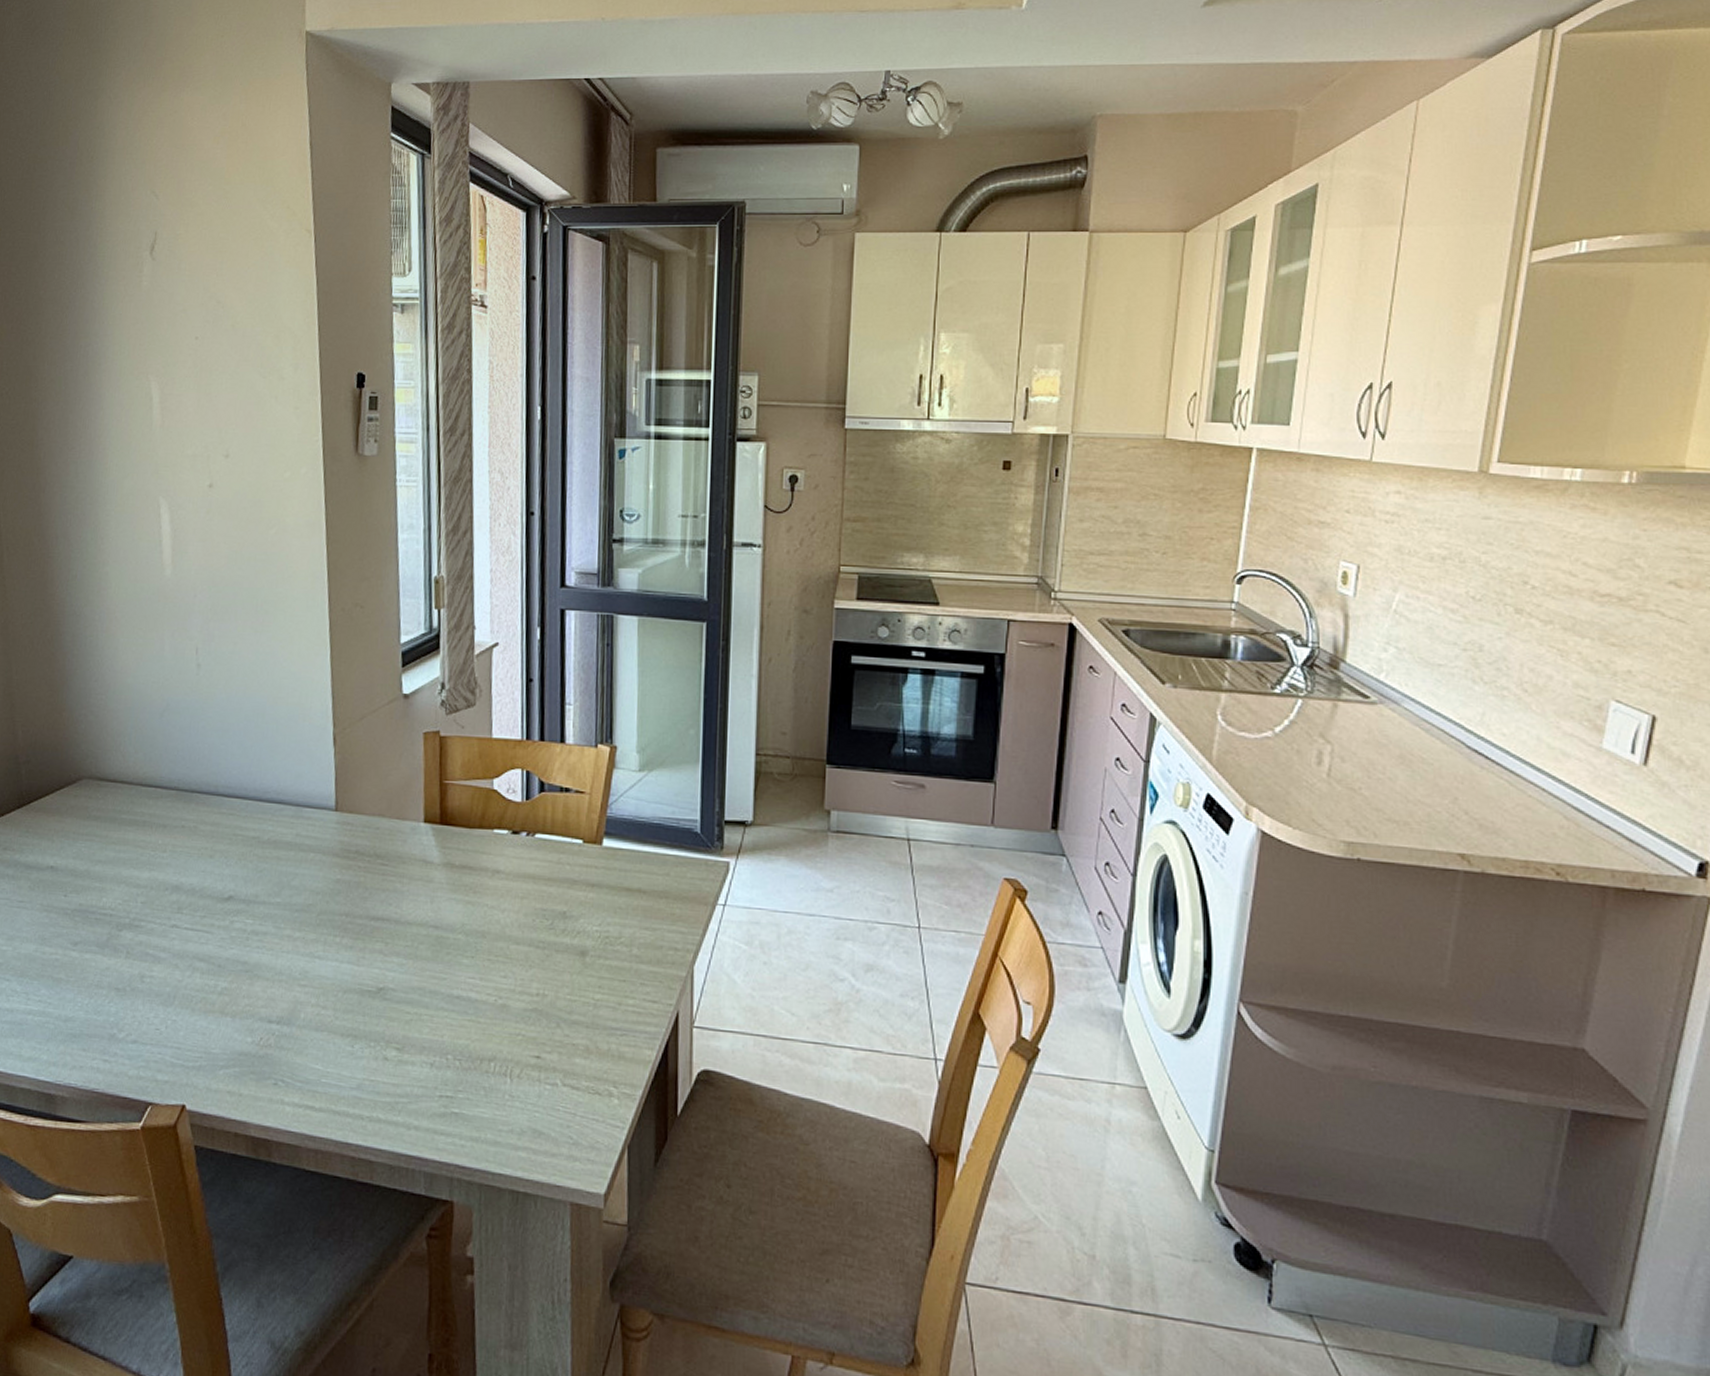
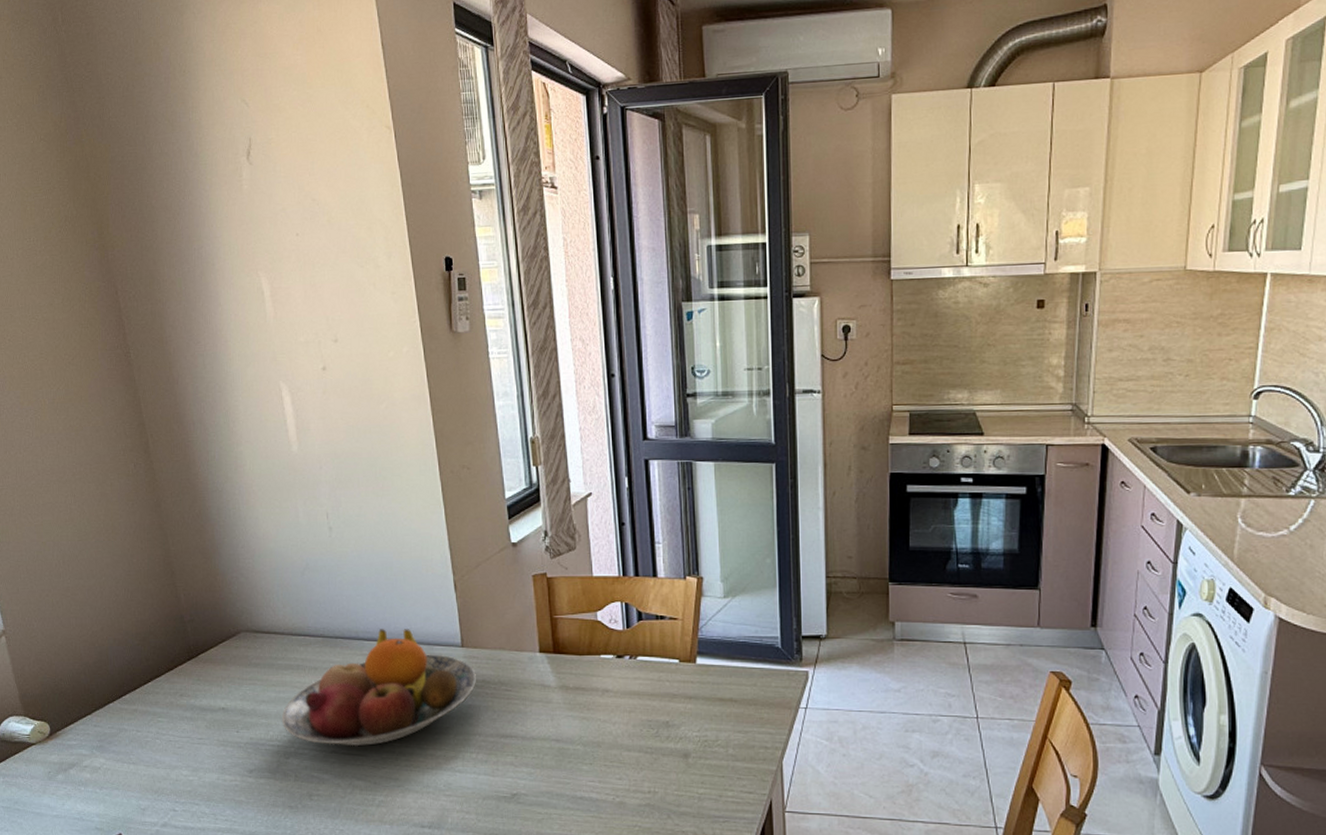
fruit bowl: none [118,784,349,921] -> present [281,629,476,747]

